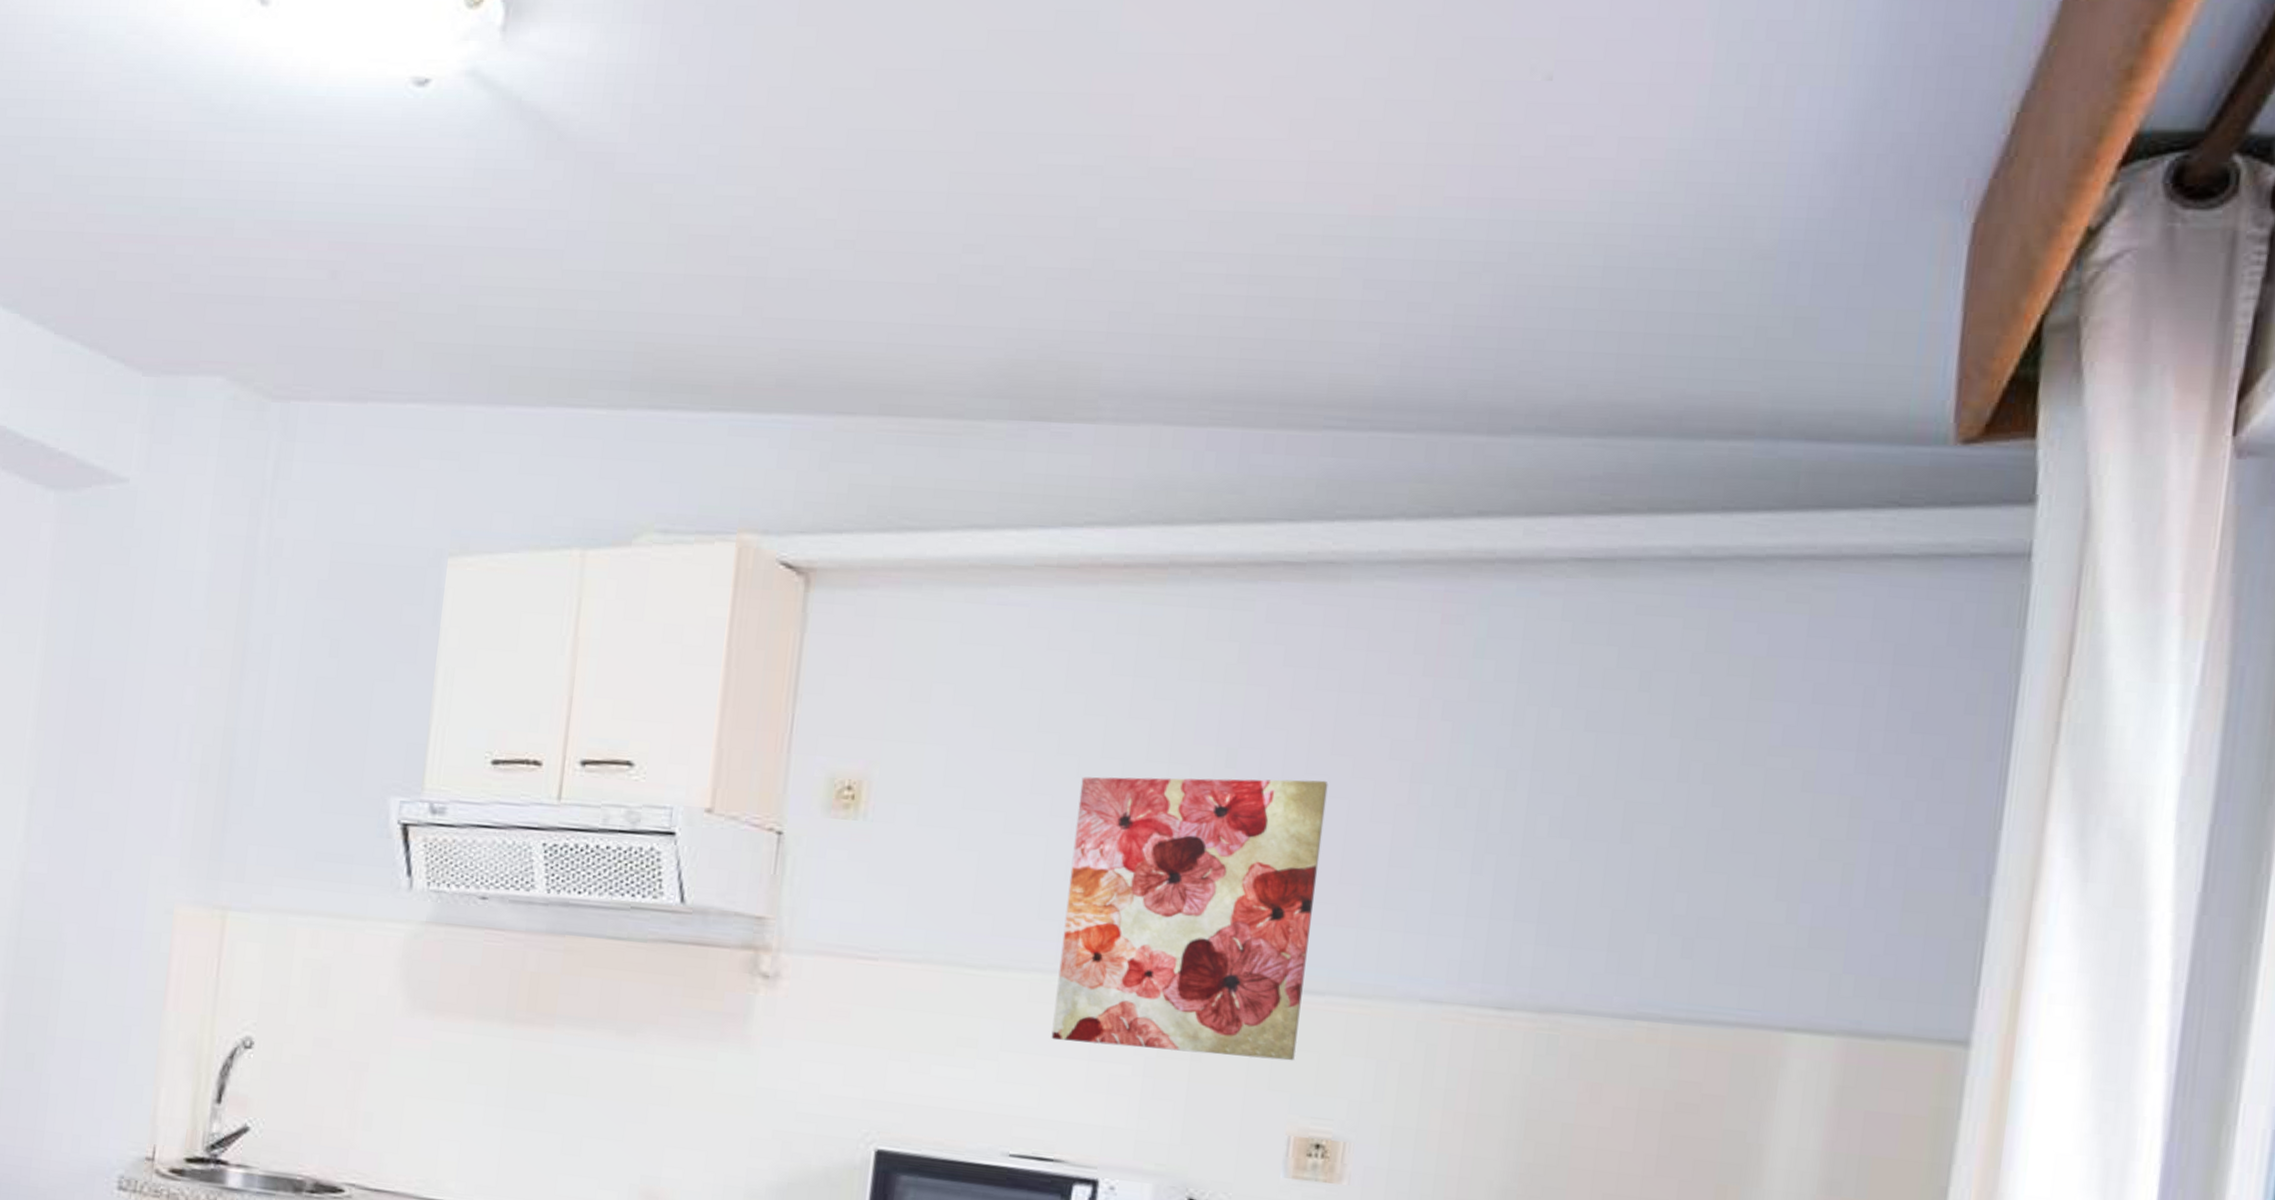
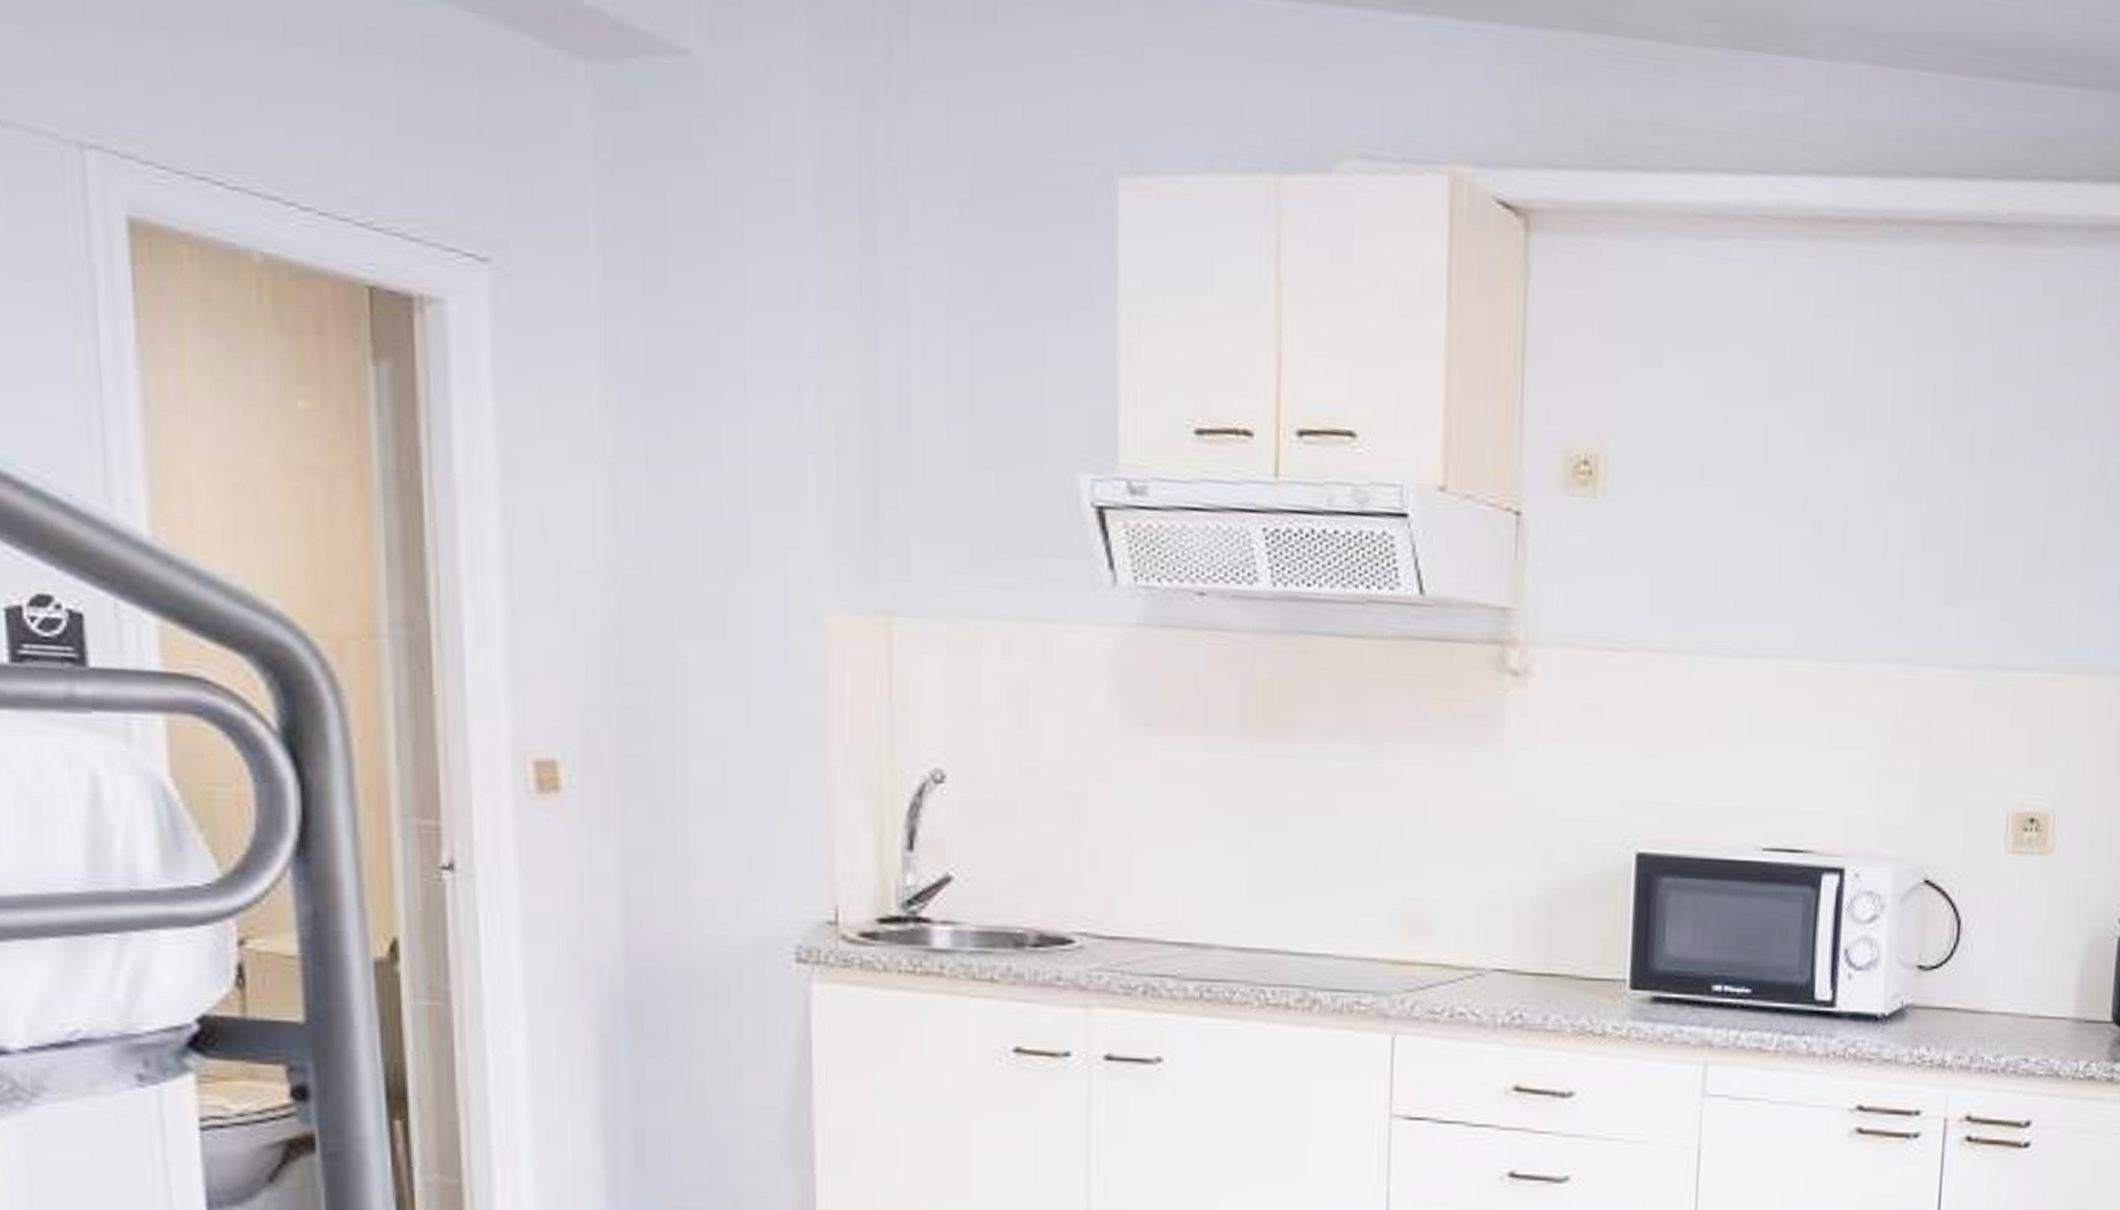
wall art: present [1051,776,1328,1061] -> none [1795,450,2032,739]

